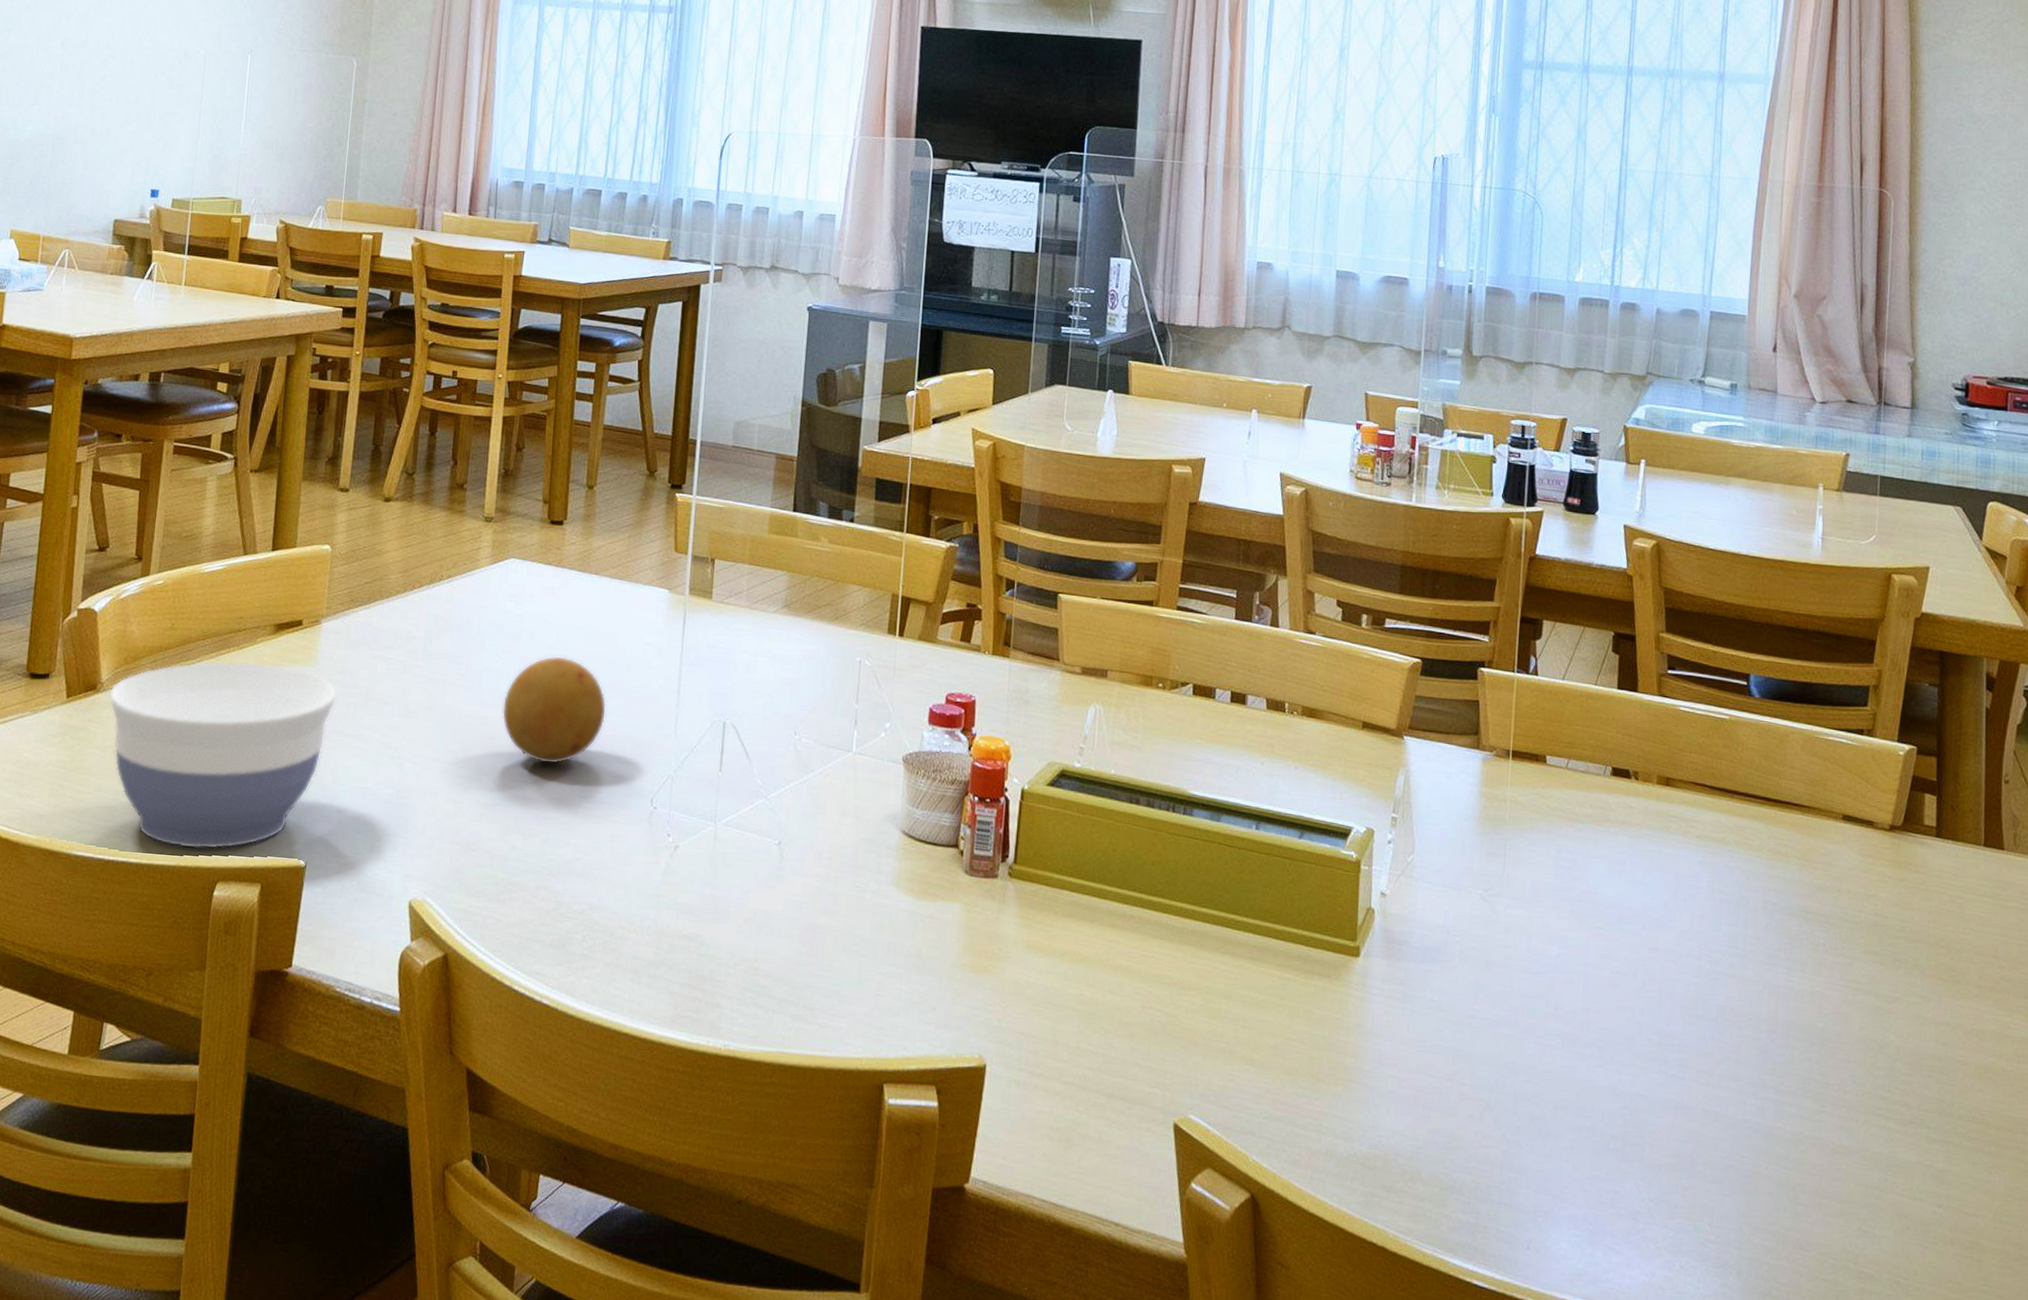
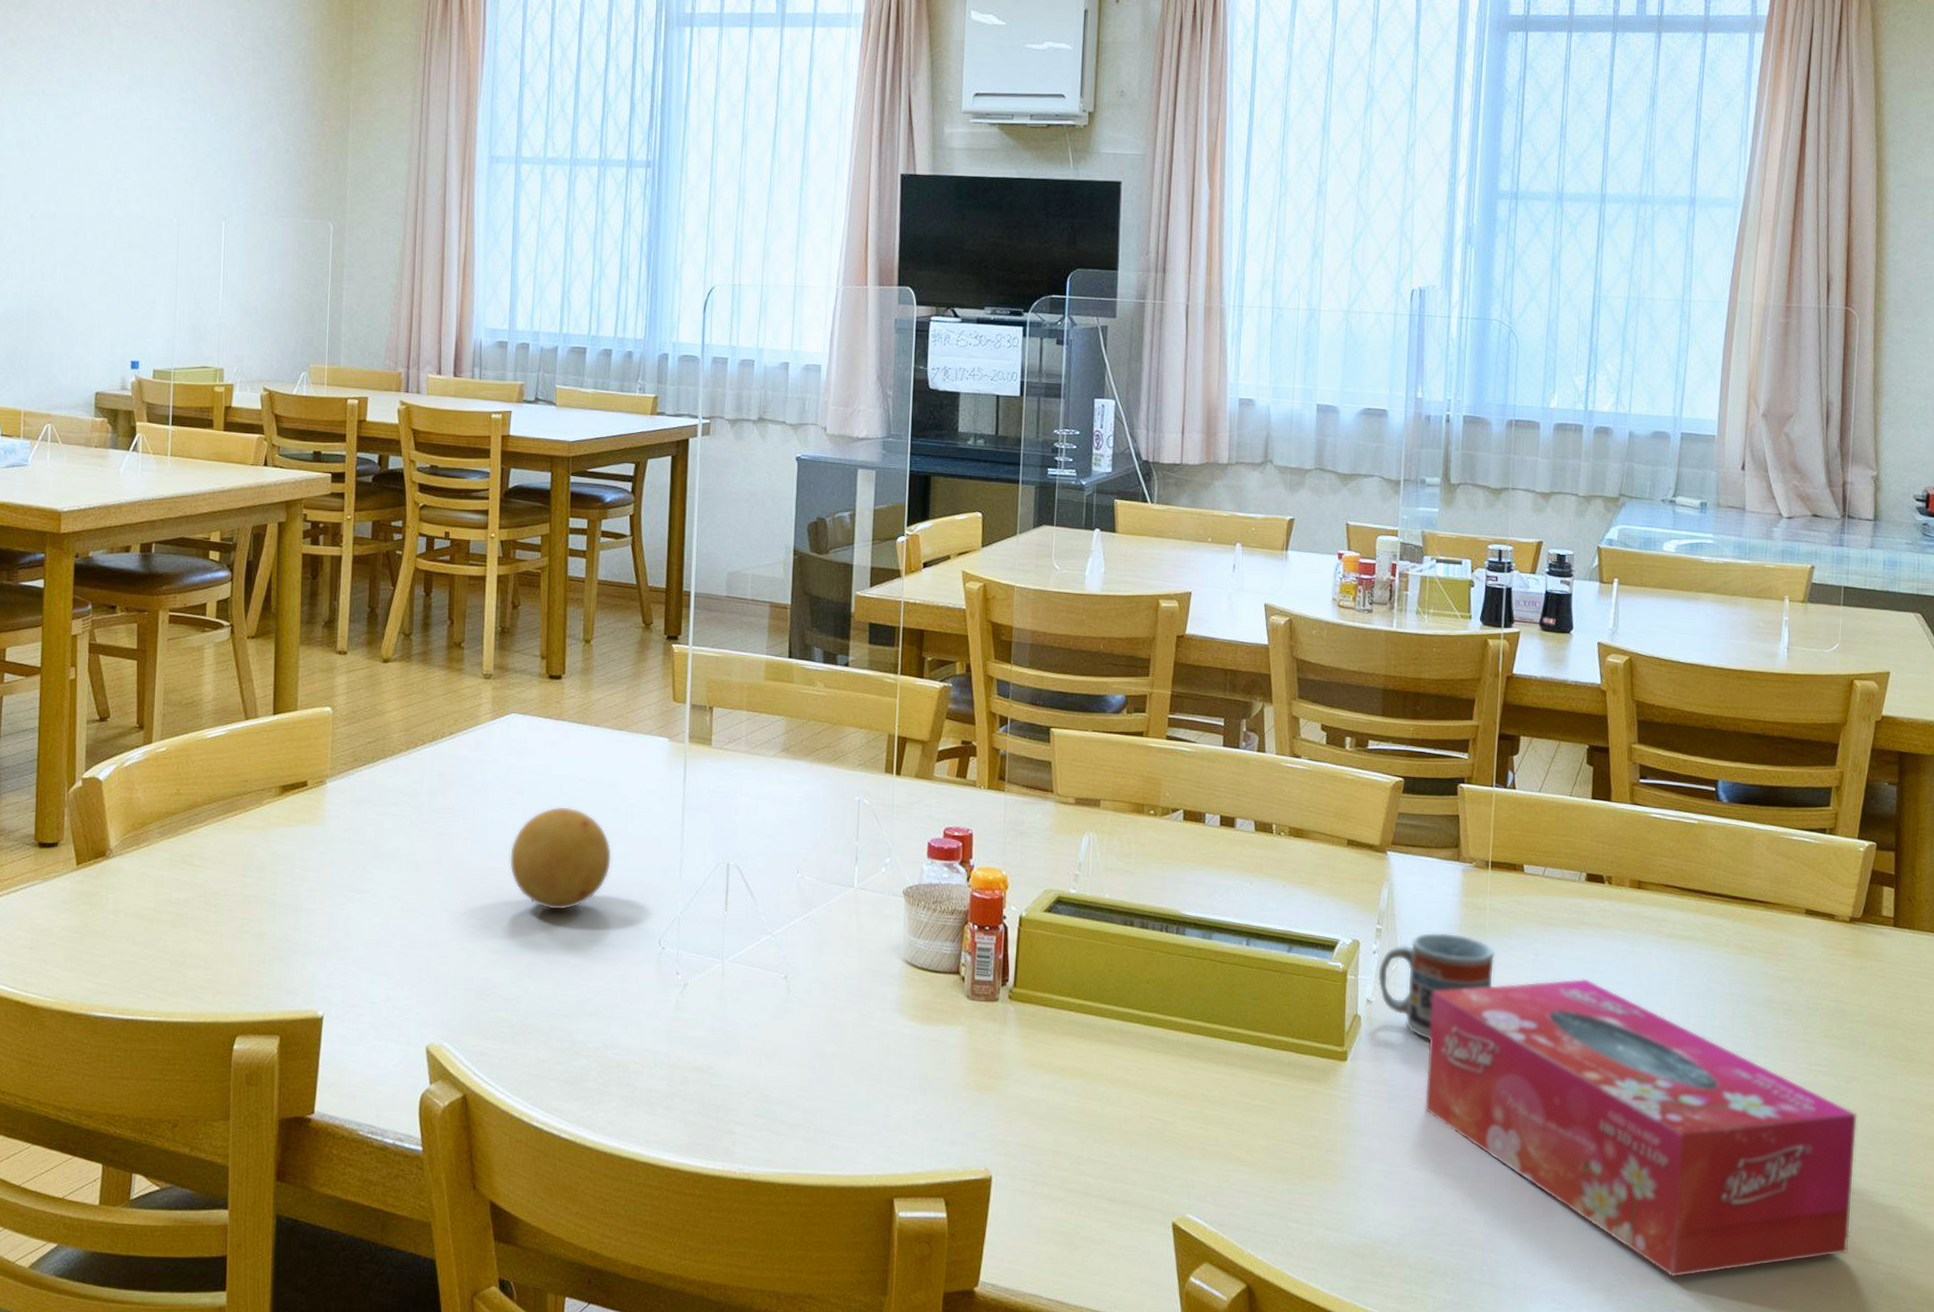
bowl: present [108,661,337,849] -> none [118,823,346,1005]
cup: none [1392,823,1516,939] -> present [1377,932,1495,1041]
tissue box: none [1440,878,1900,1207] -> present [1424,978,1858,1278]

